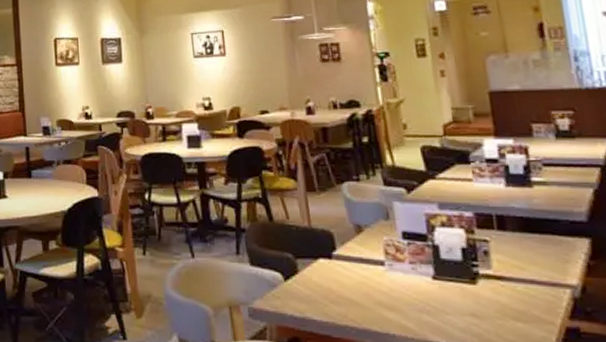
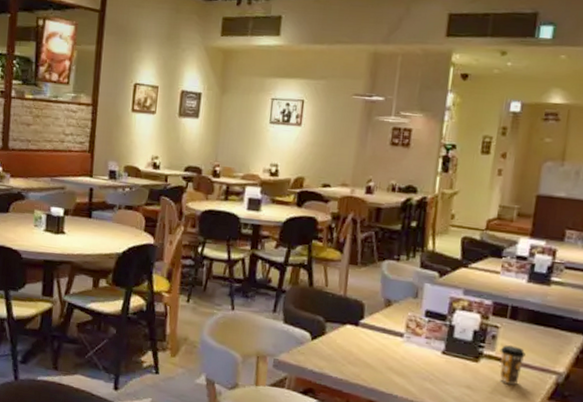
coffee cup: none [497,259,529,306] -> present [500,344,526,385]

